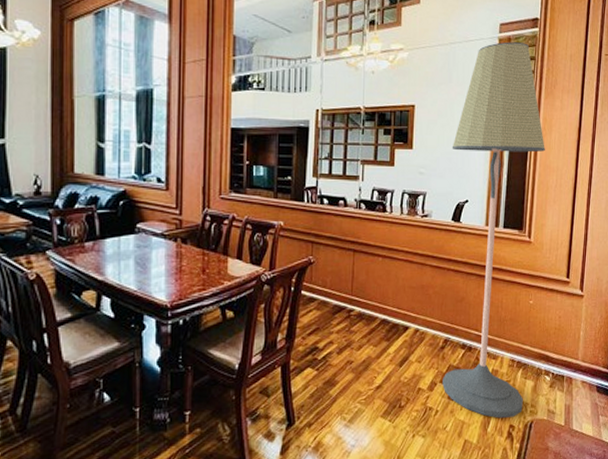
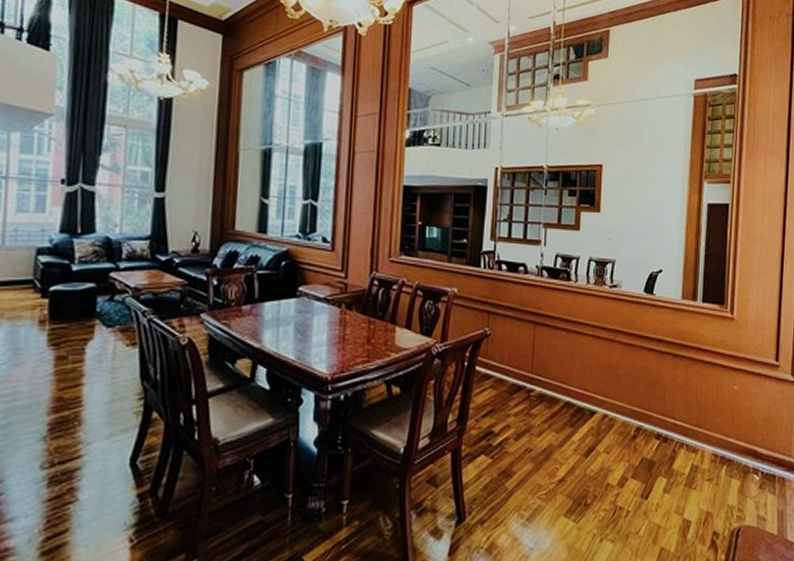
floor lamp: present [442,41,545,418] -> none [634,99,748,523]

